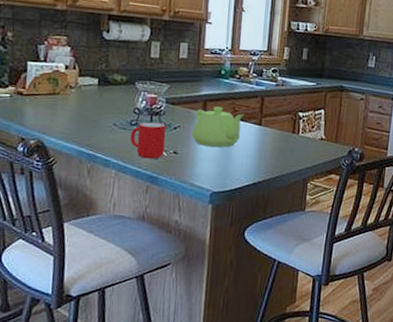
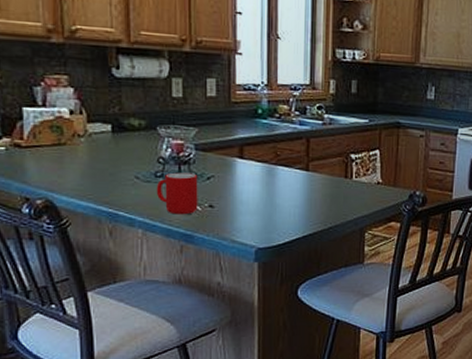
teapot: present [191,106,245,147] -> none [228,151,289,197]

